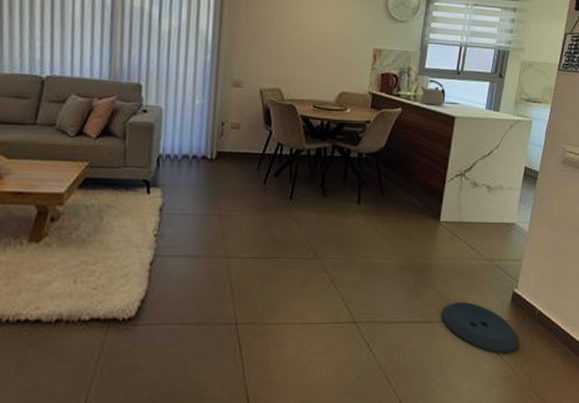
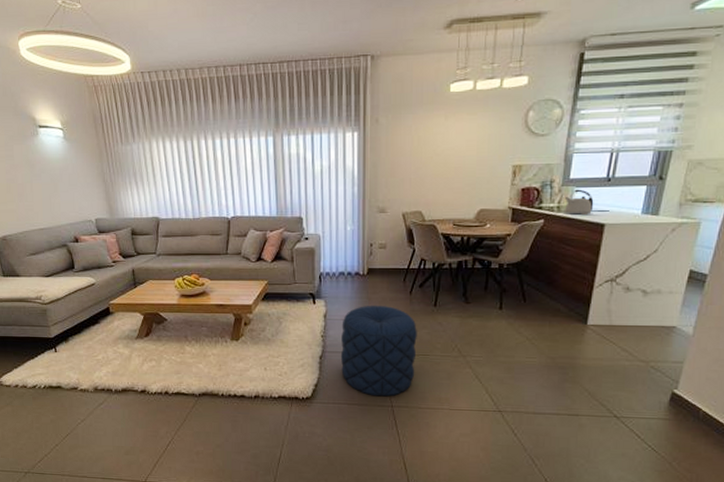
pouf: none [176,196,270,312] -> present [340,305,417,397]
robot vacuum: present [441,302,520,354] -> none [588,399,679,449]

